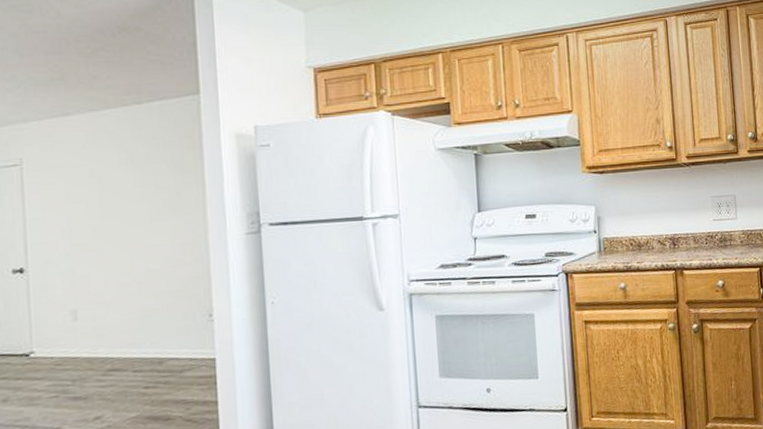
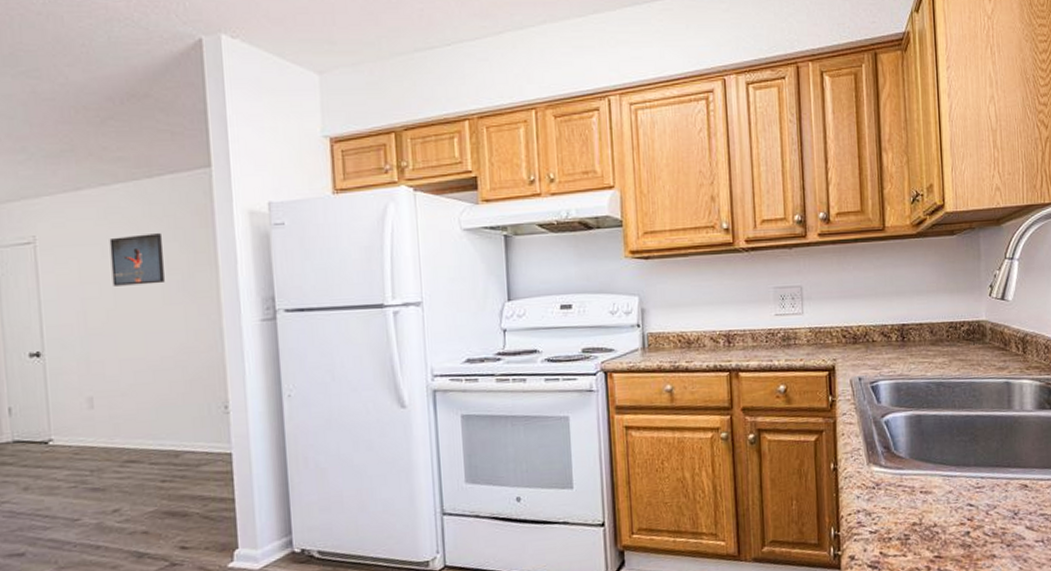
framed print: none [97,155,152,205] -> present [109,233,165,286]

